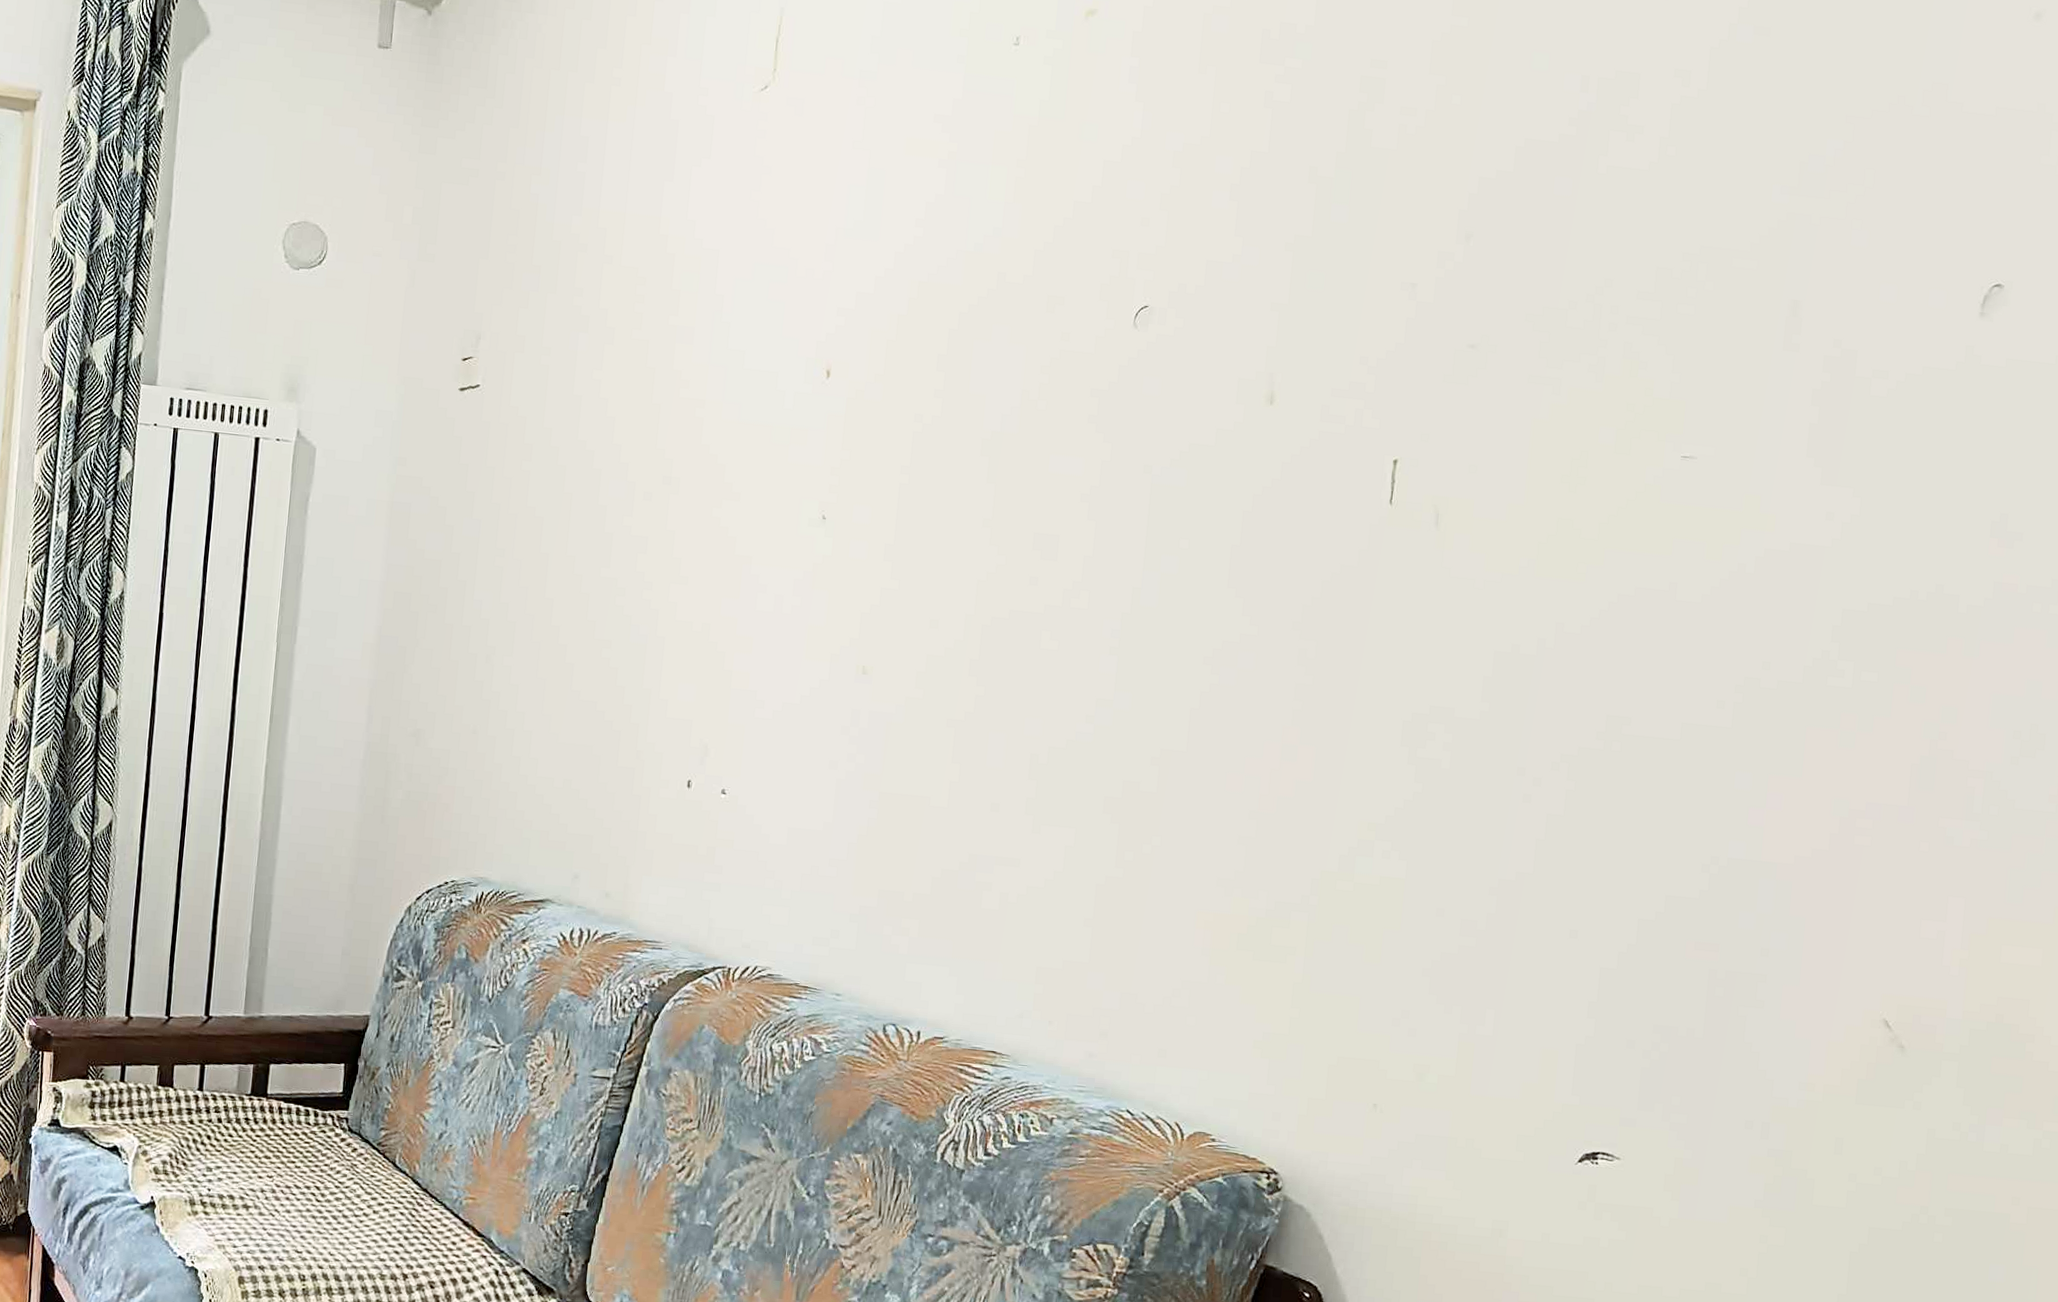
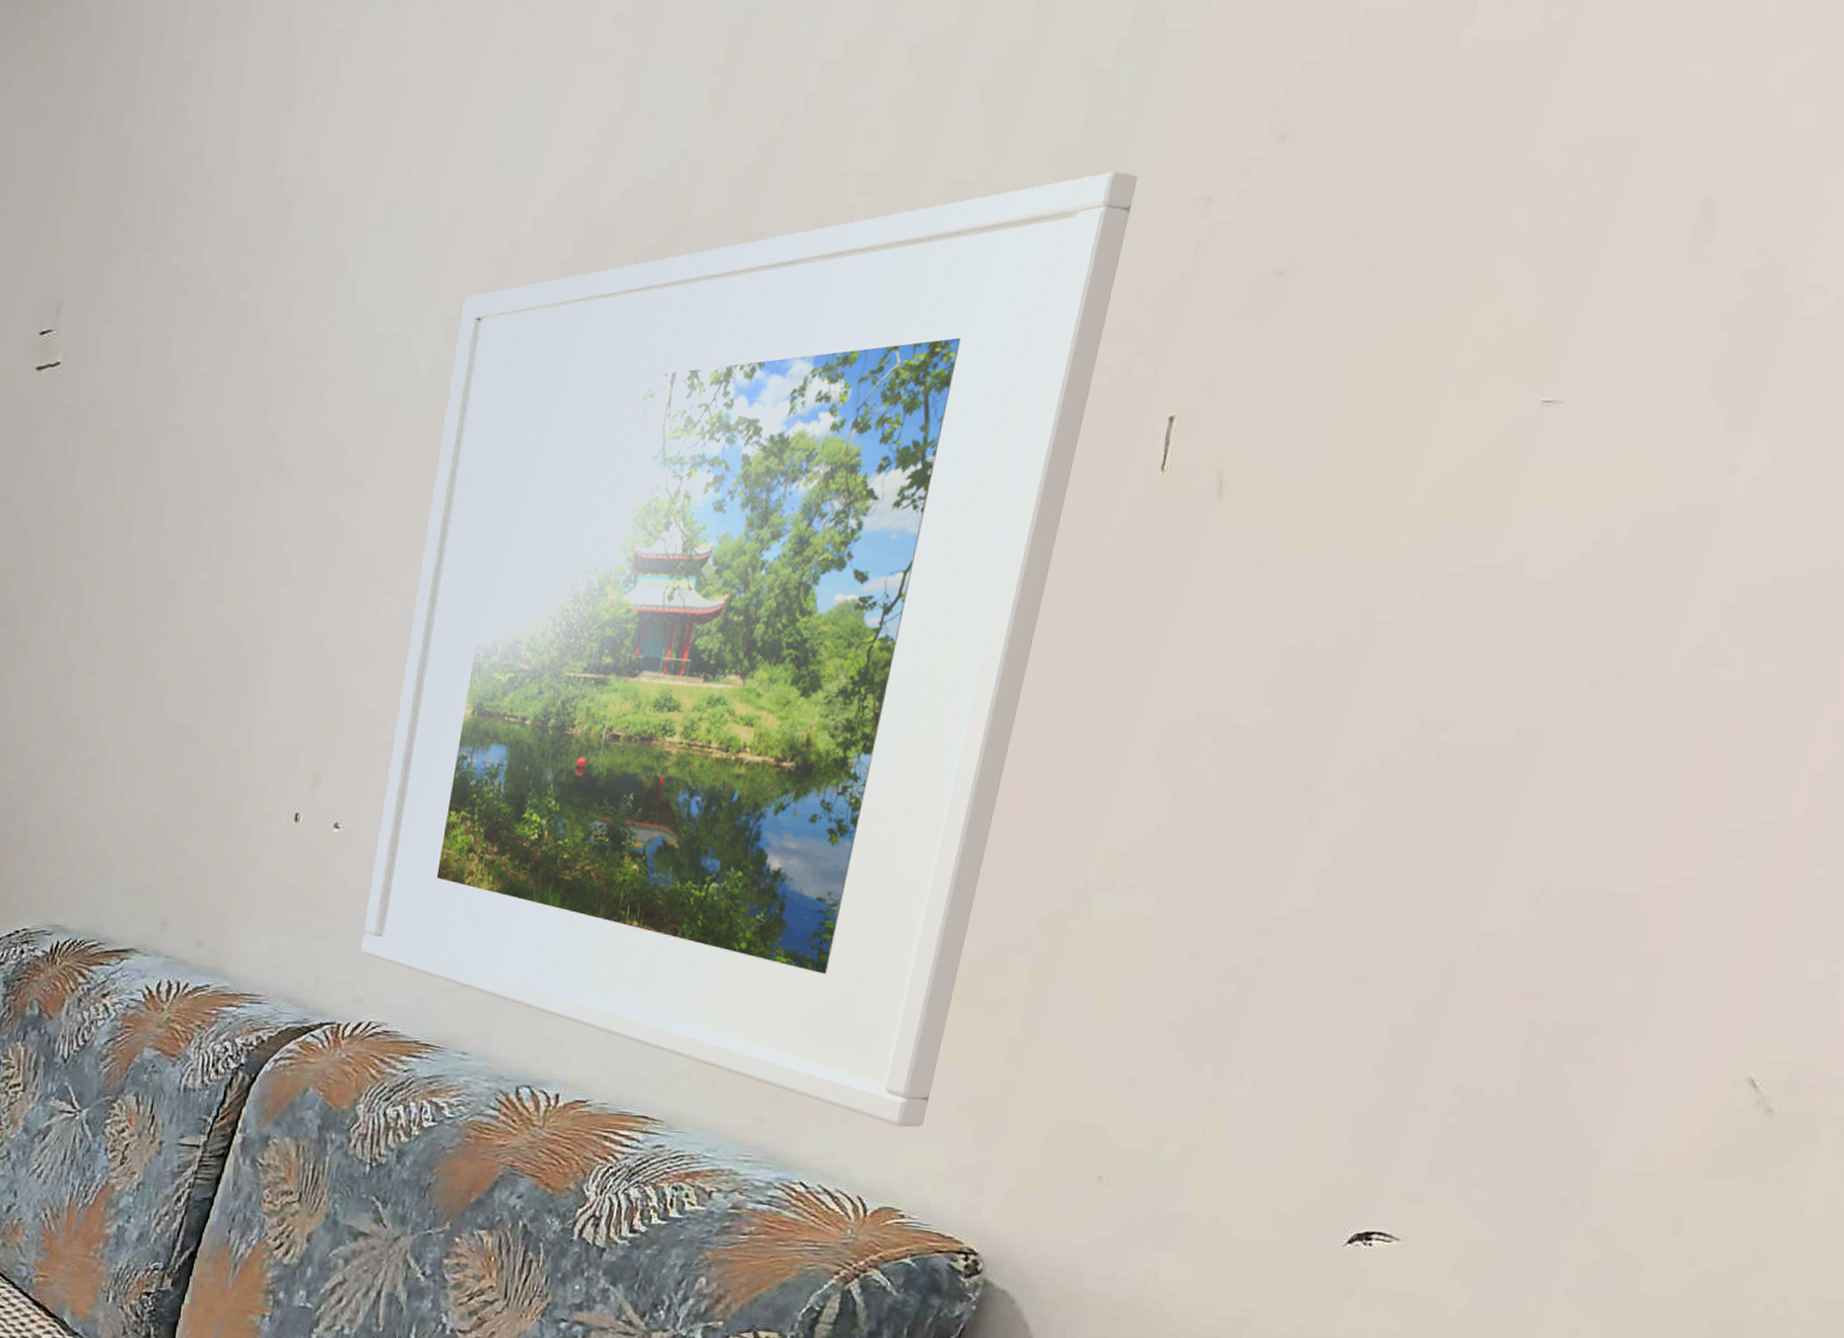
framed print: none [747,259,1358,1061] -> present [361,171,1138,1128]

